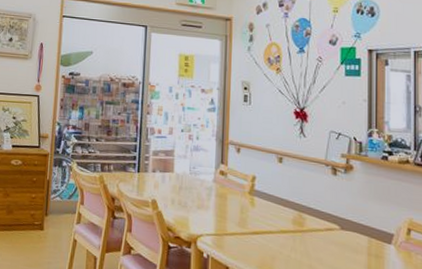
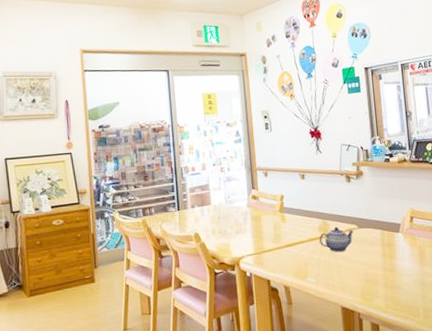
teapot: none [291,222,334,252] -> present [319,226,354,252]

